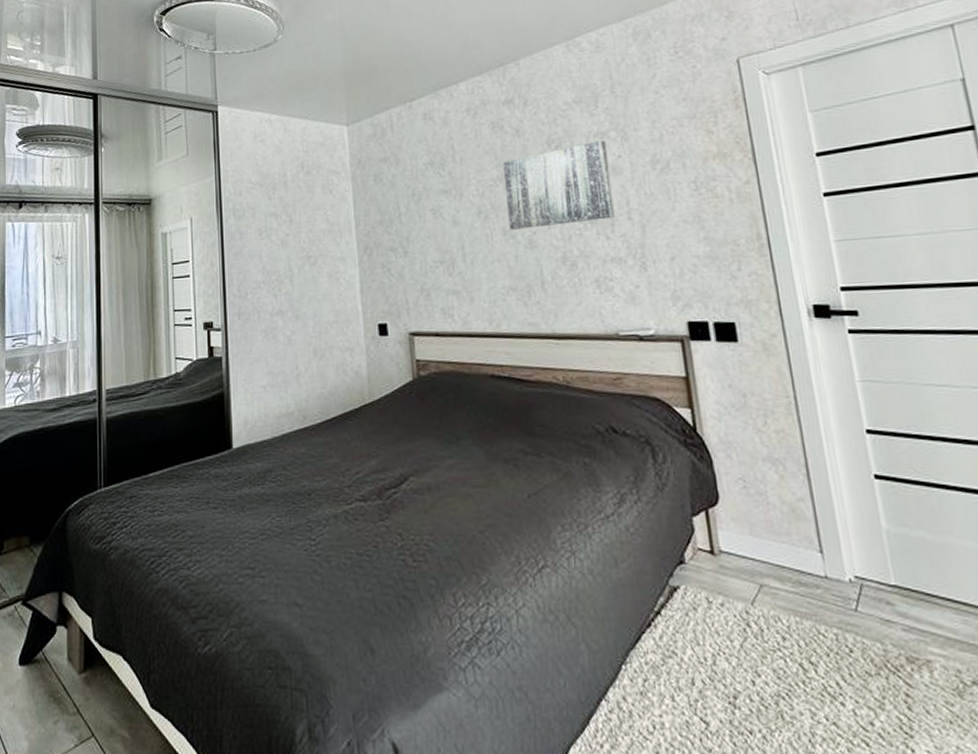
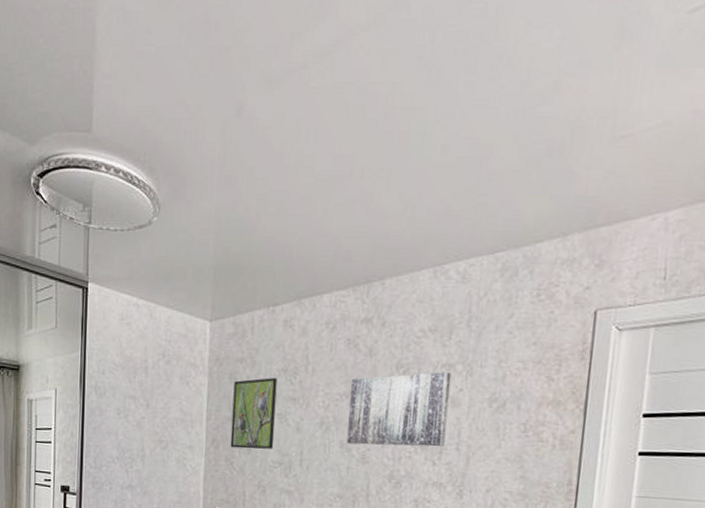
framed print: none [380,173,432,253] -> present [230,378,278,449]

